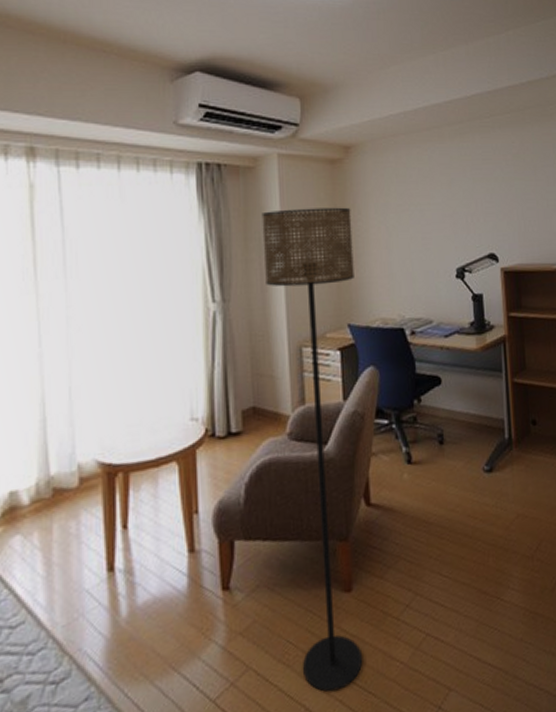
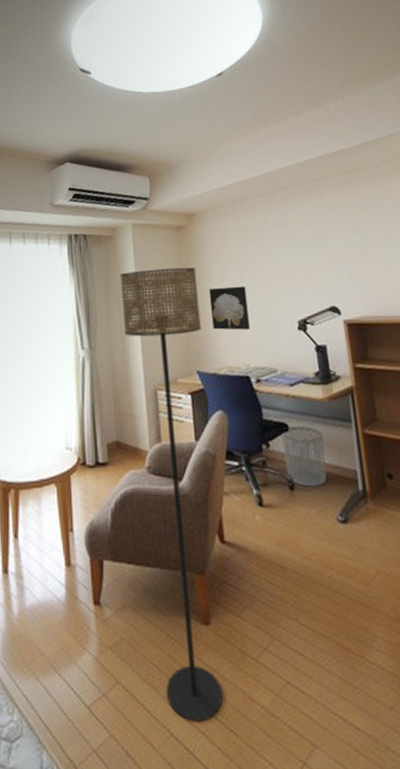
wall art: none [364,230,407,279] -> present [208,286,250,330]
waste bin: none [434,378,476,440] -> present [281,425,327,487]

